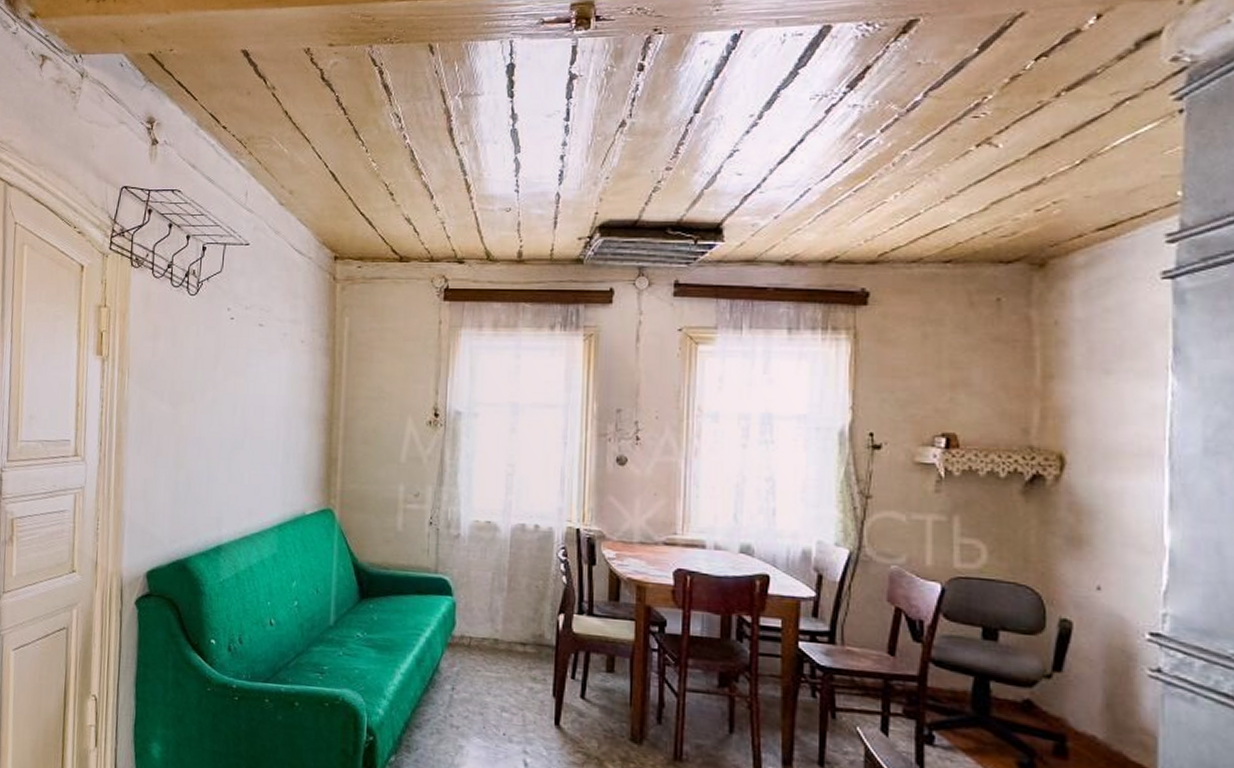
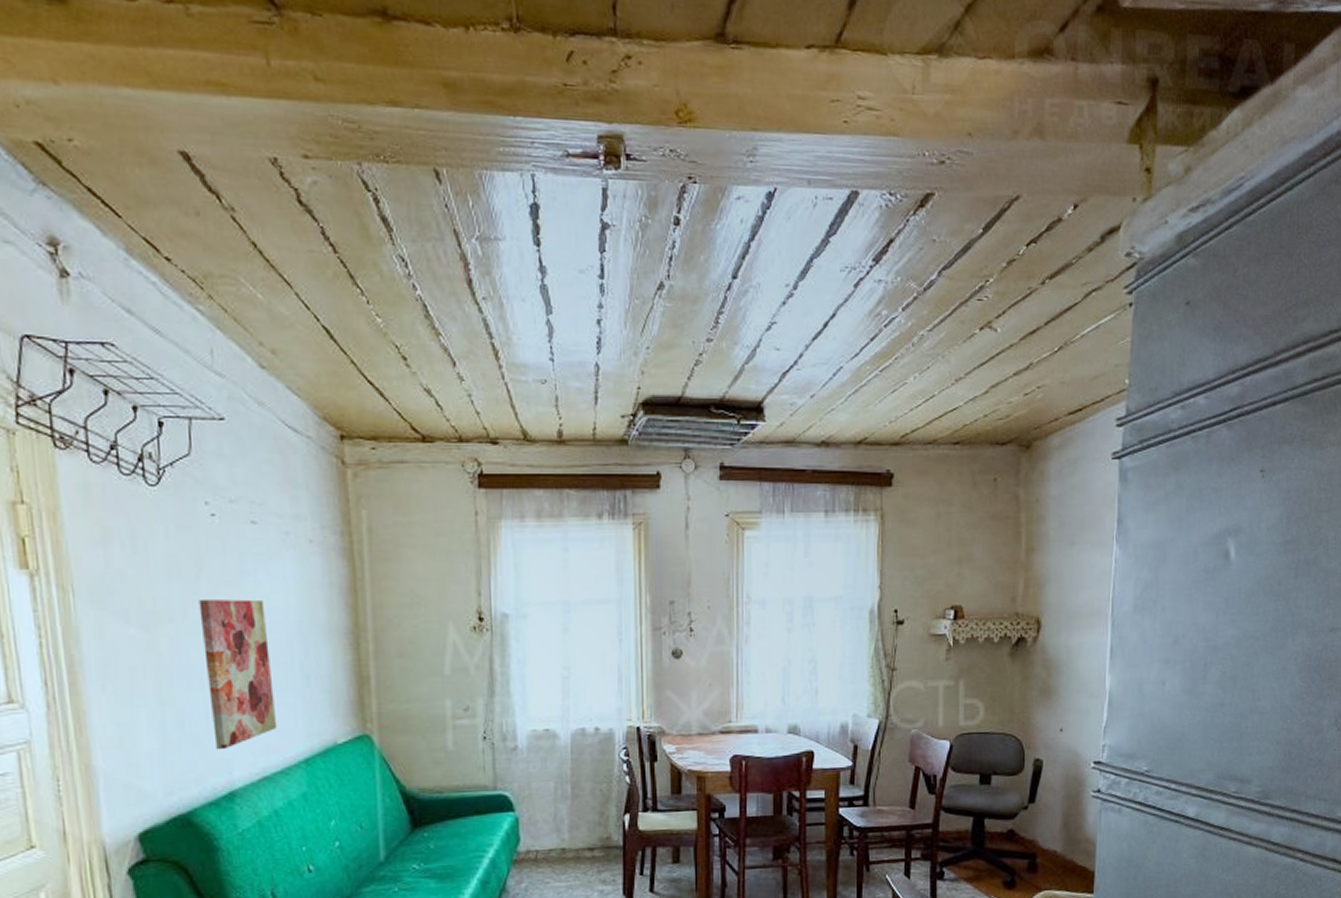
wall art: none [211,385,262,510] -> present [199,599,278,750]

